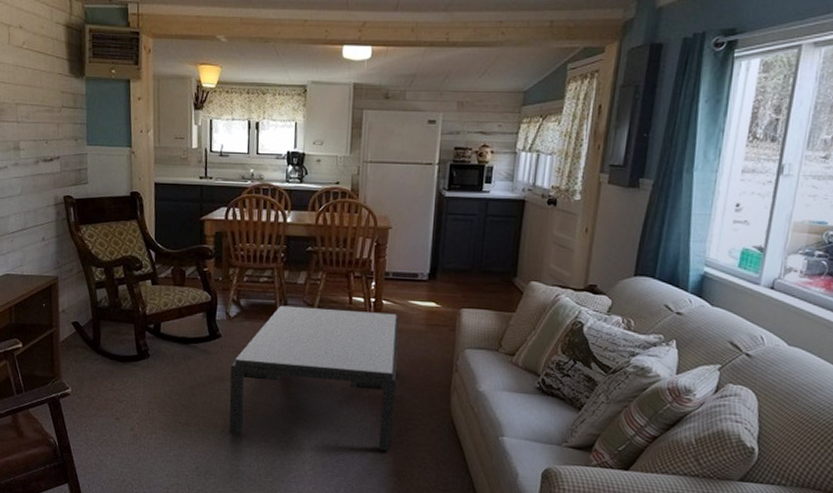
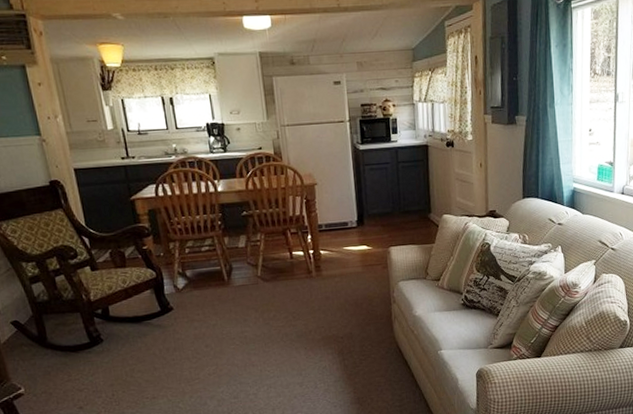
coffee table: present [229,305,399,451] -> none [188,261,350,399]

